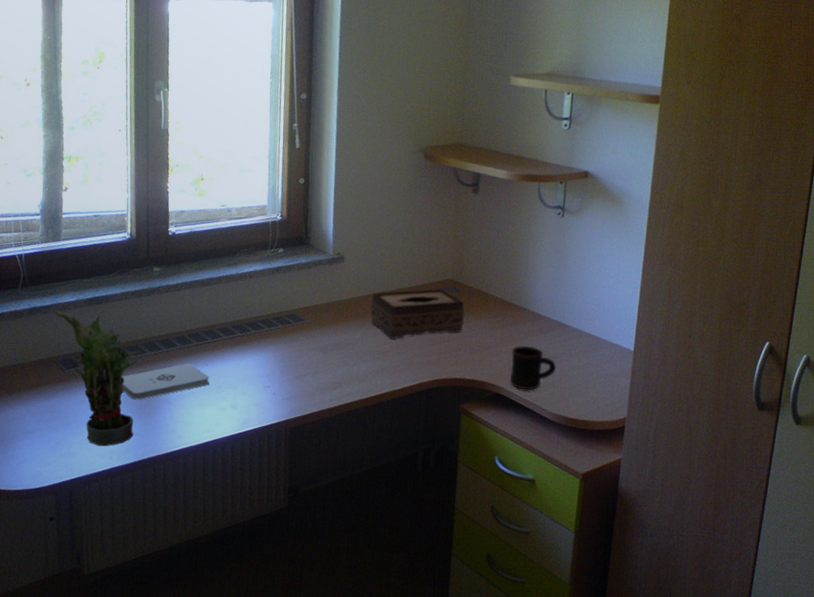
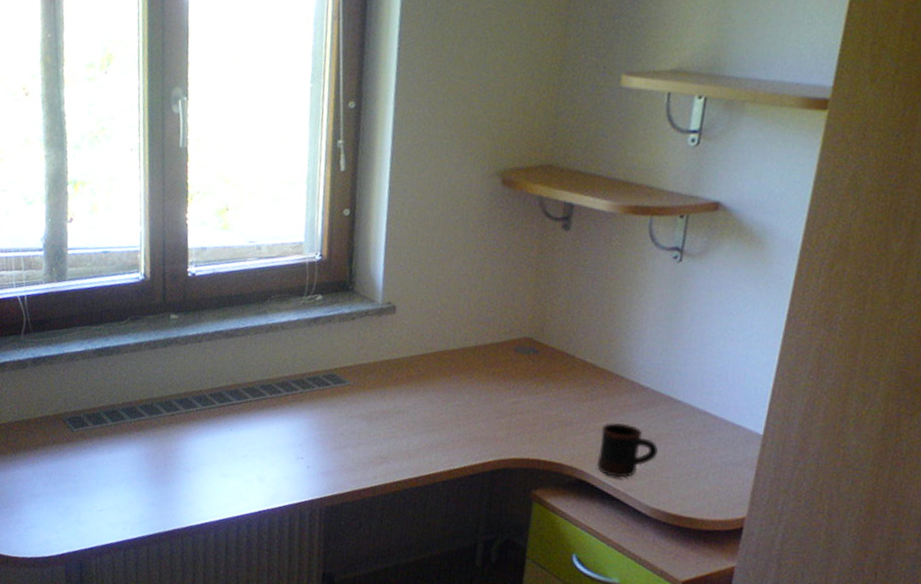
potted plant: present [53,309,142,447] -> none [59,360,157,516]
notepad: present [121,363,210,400] -> none [134,427,234,467]
tissue box: present [370,288,465,339] -> none [425,348,545,409]

